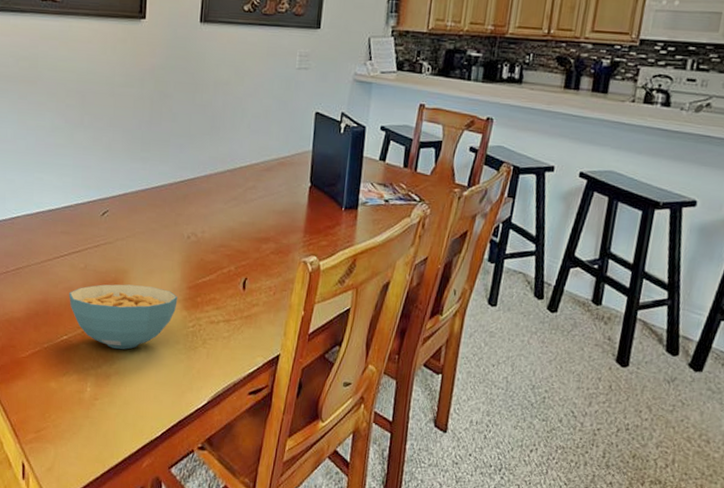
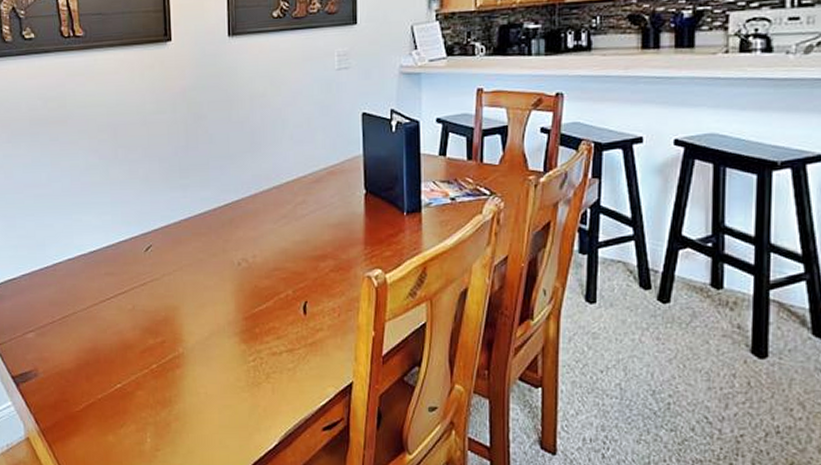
cereal bowl: present [68,284,178,350] -> none [118,322,234,393]

